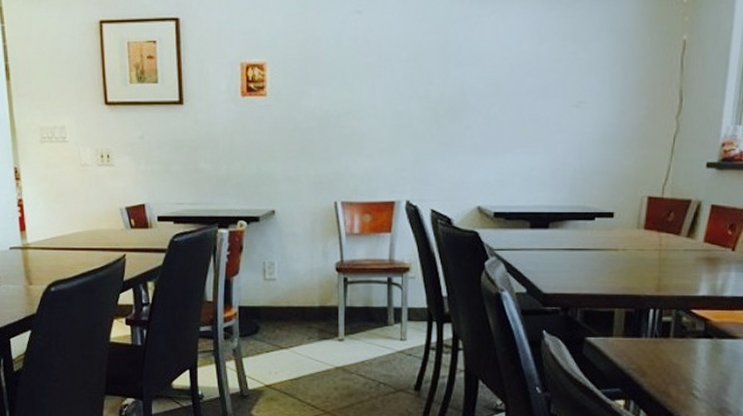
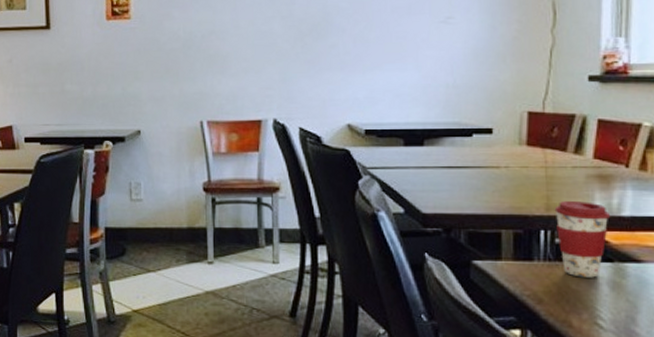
coffee cup: none [664,281,715,353] -> present [554,200,611,278]

